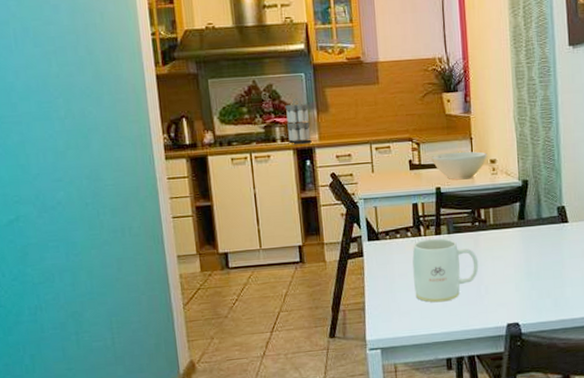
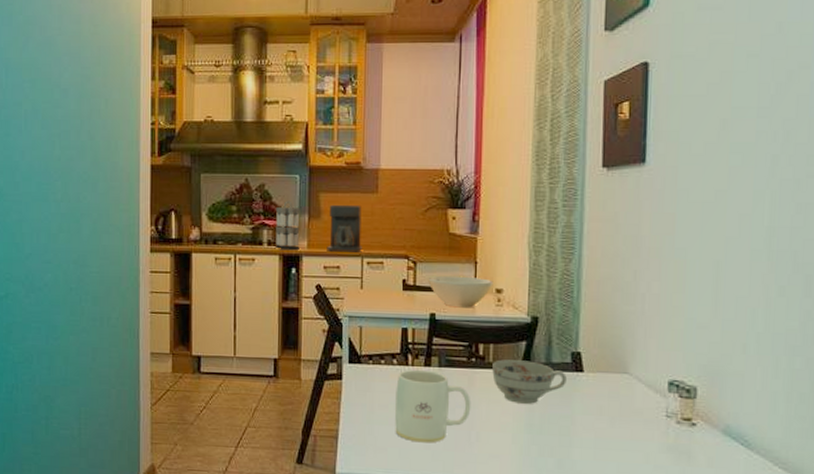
coffee maker: none [336,97,370,142] -> present [326,205,362,252]
teacup: none [493,219,555,257] -> present [492,359,567,404]

